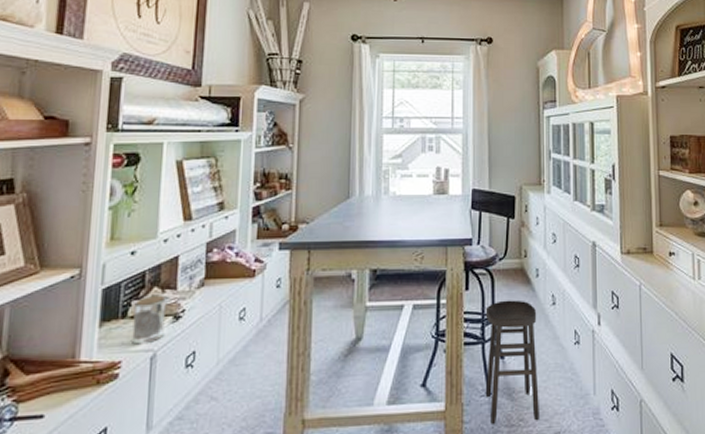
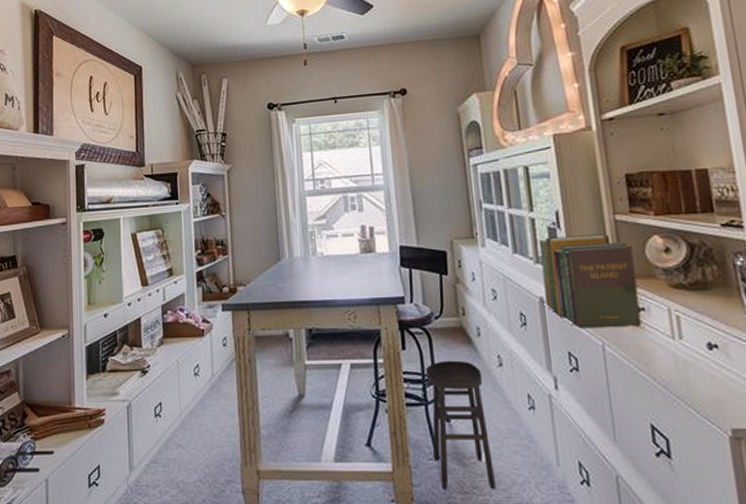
jar: present [132,295,166,345] -> none [111,352,135,395]
books: none [597,187,672,270] -> present [539,234,642,329]

